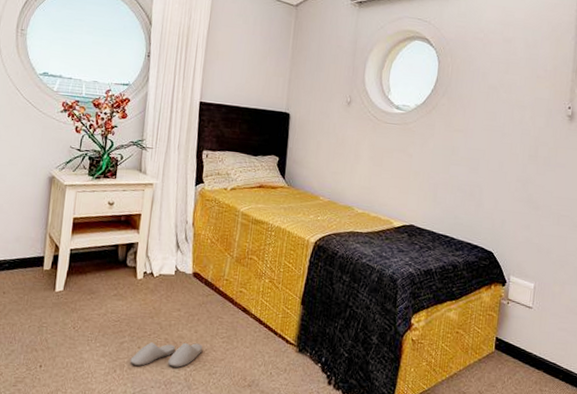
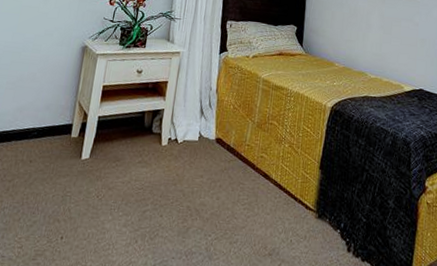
slippers: present [130,342,203,368] -> none [152,210,225,237]

